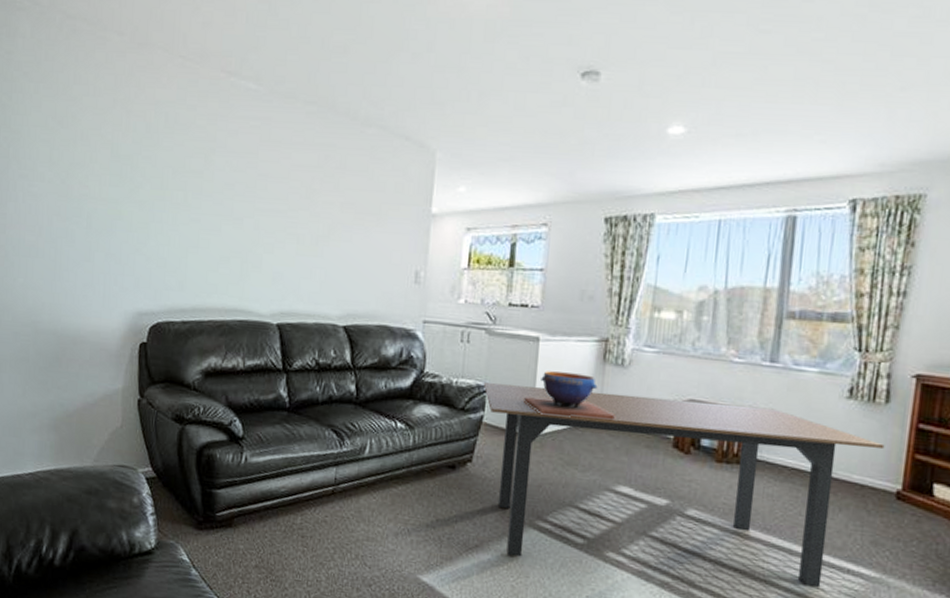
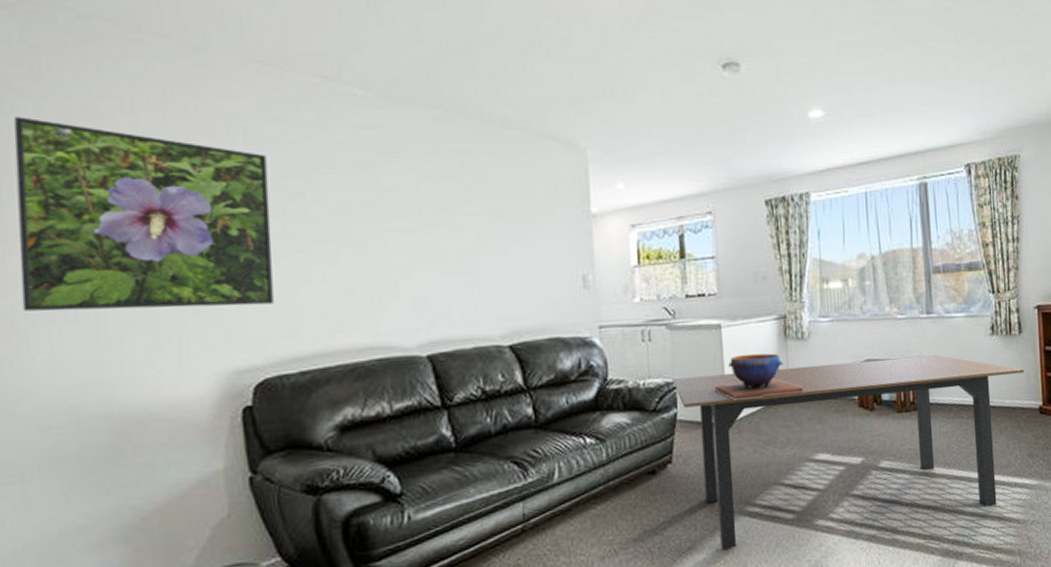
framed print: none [13,95,179,262] -> present [13,117,274,311]

